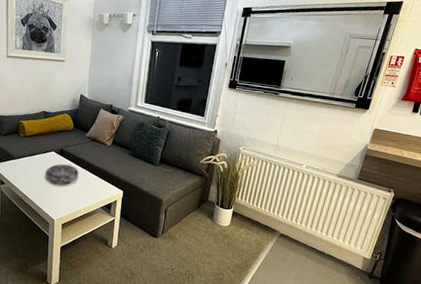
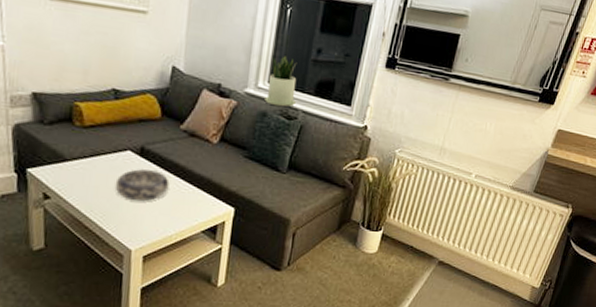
planter: none [142,84,164,119] -> present [264,56,297,108]

